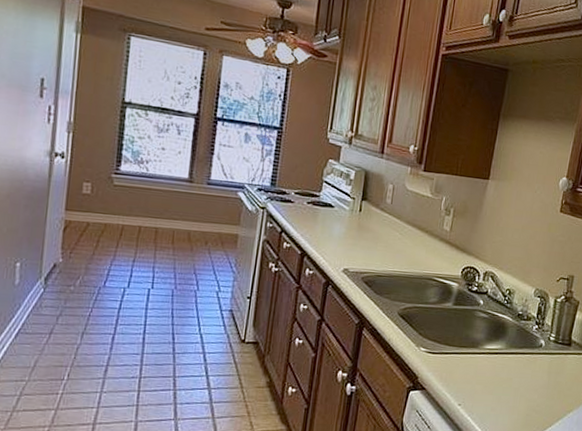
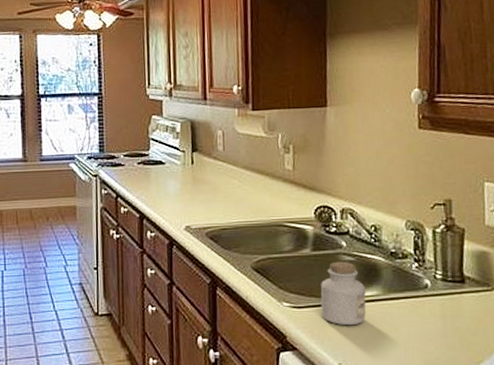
jar: none [451,316,492,373] -> present [320,261,367,326]

